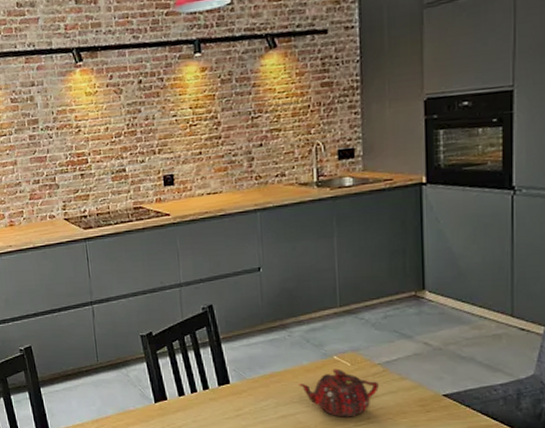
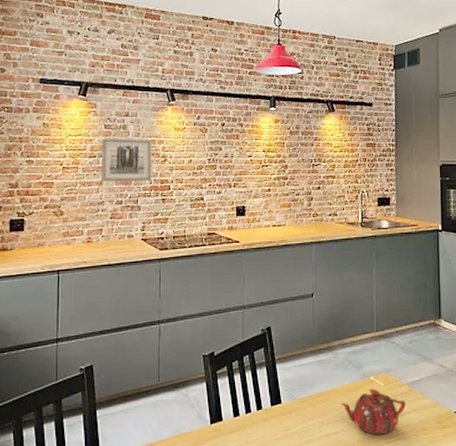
wall art: none [10,109,68,161] -> present [102,138,152,182]

